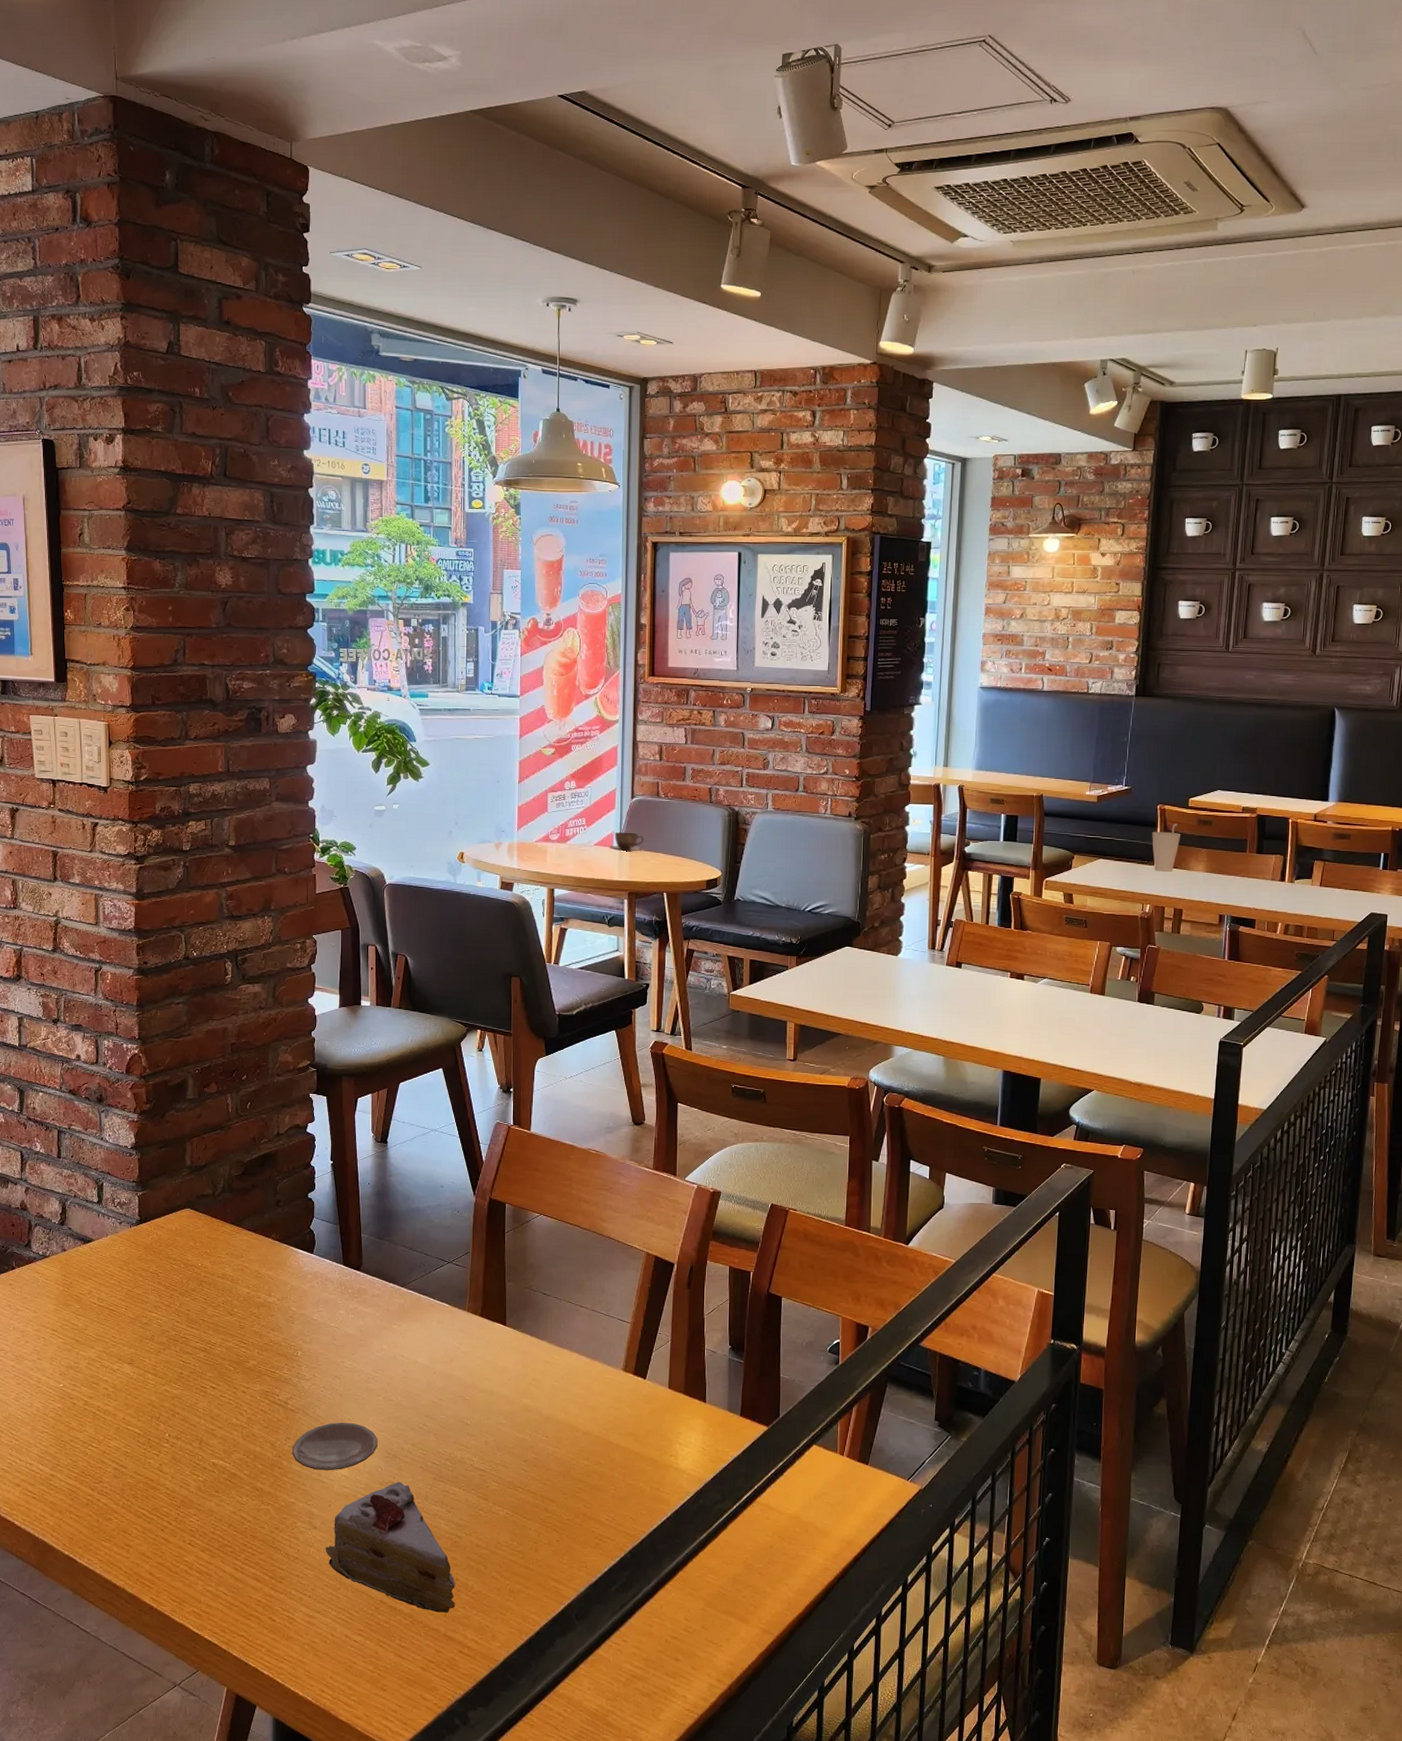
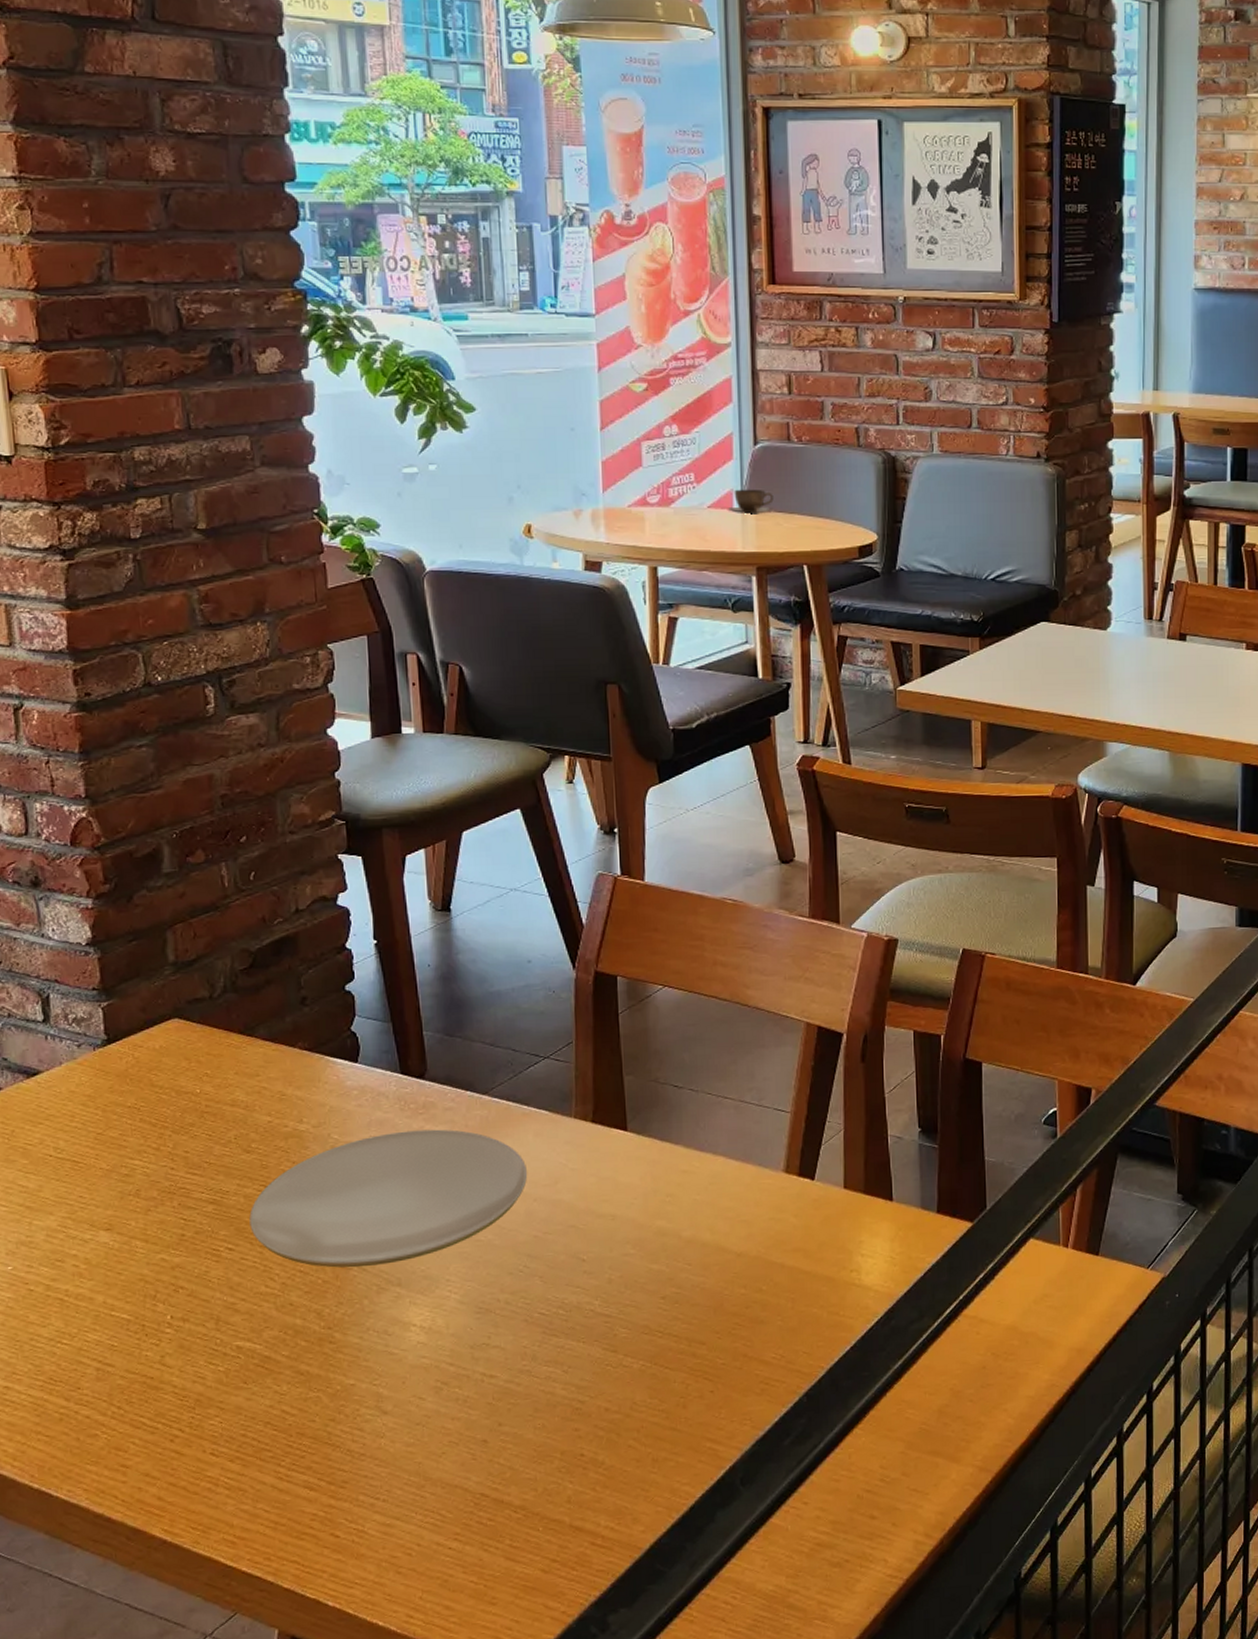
plate: none [229,1309,431,1412] -> present [249,1129,528,1268]
saucer: present [292,1422,378,1471] -> none [346,1274,464,1340]
cake: present [325,1481,456,1613] -> none [401,1341,582,1499]

